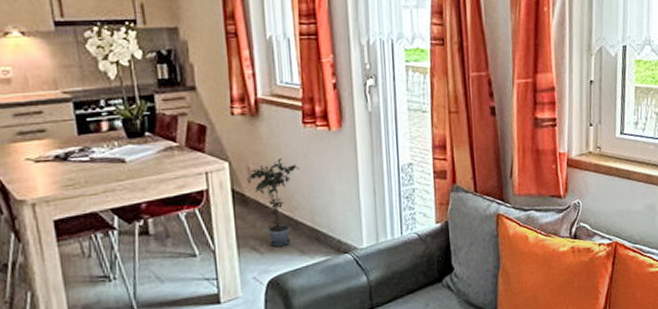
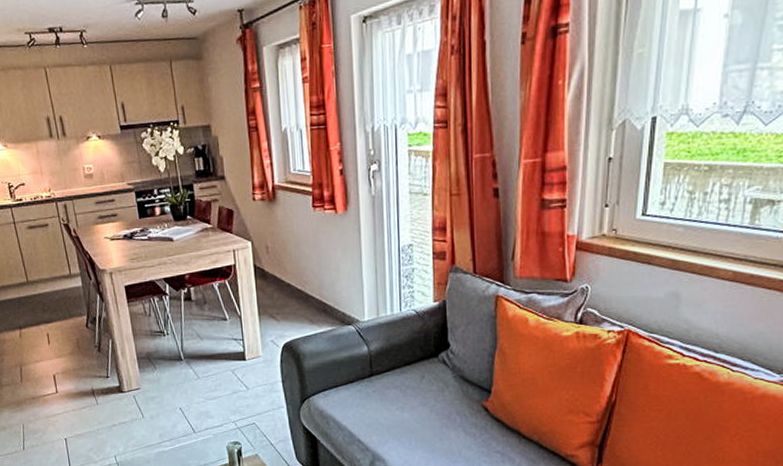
potted plant: present [247,158,300,247] -> none [266,238,310,316]

